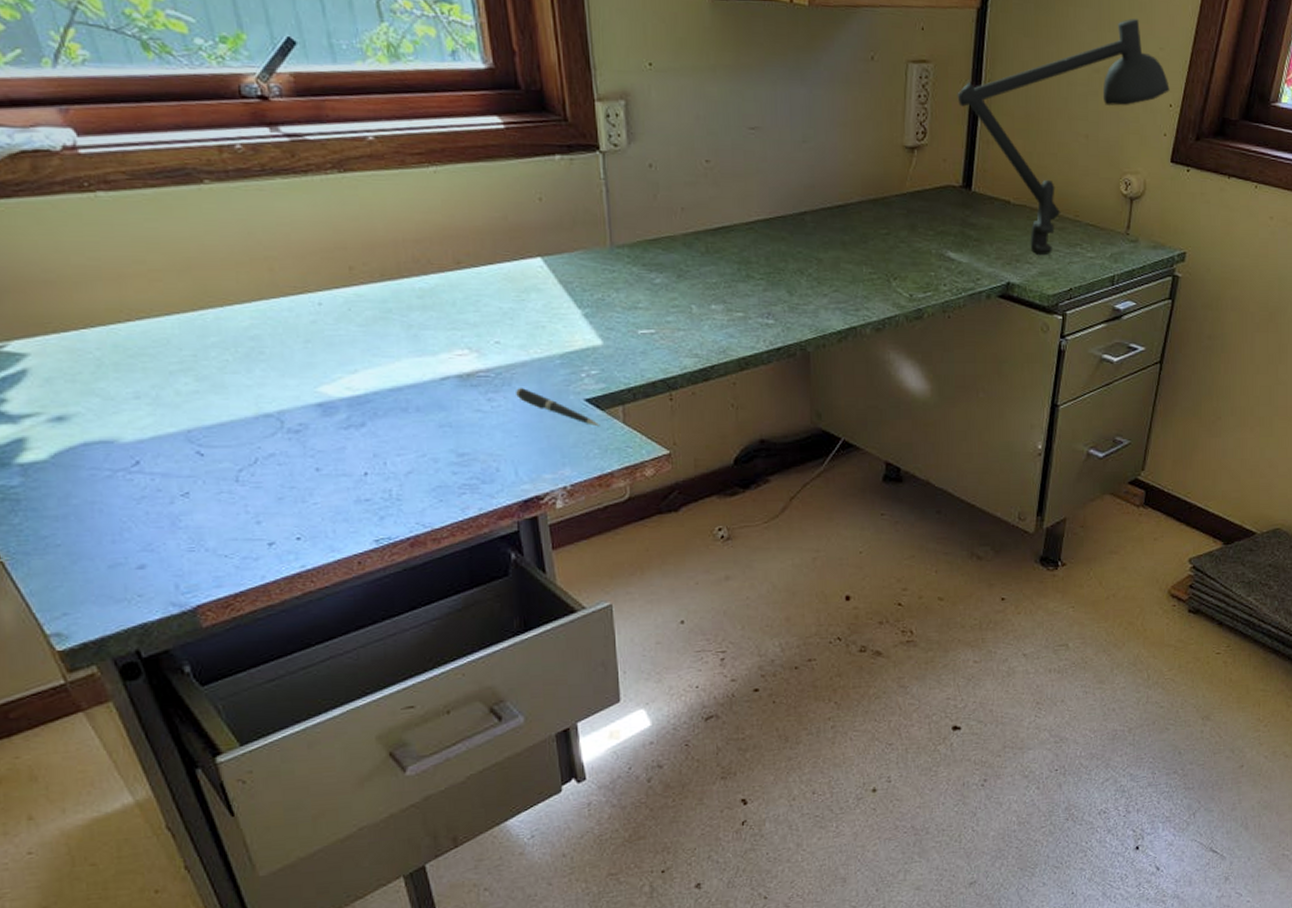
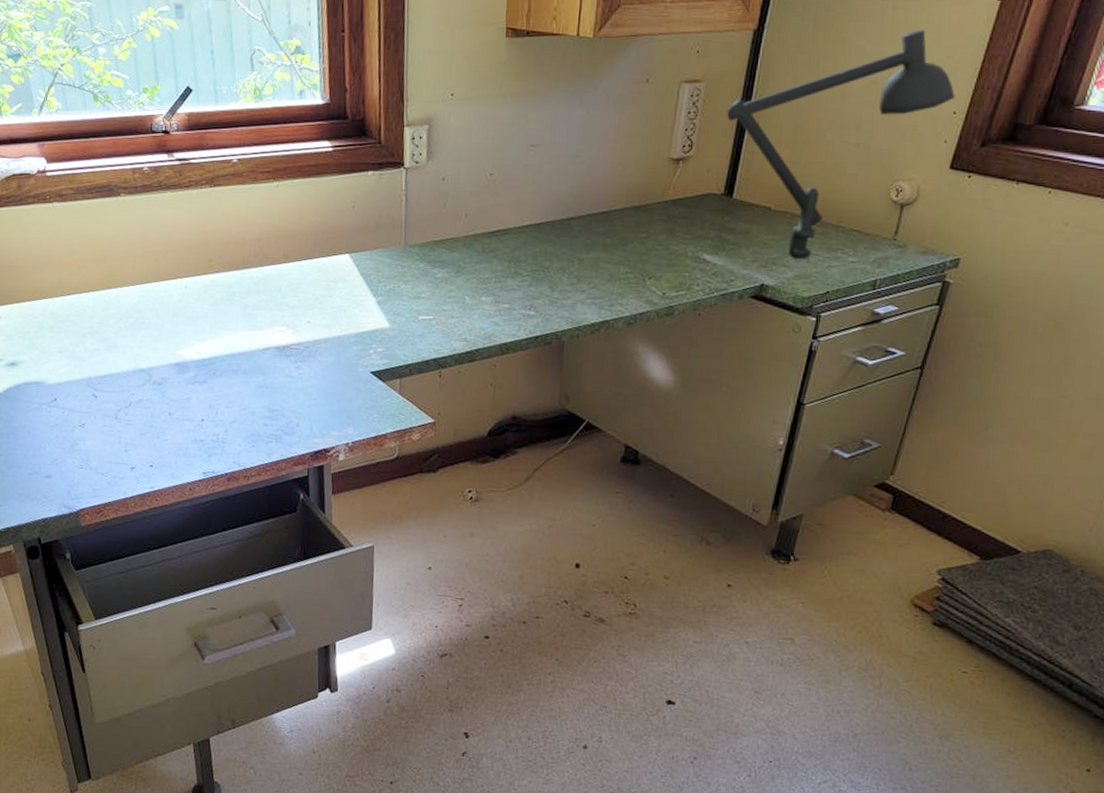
pen: present [516,388,600,427] -> none [318,360,381,396]

